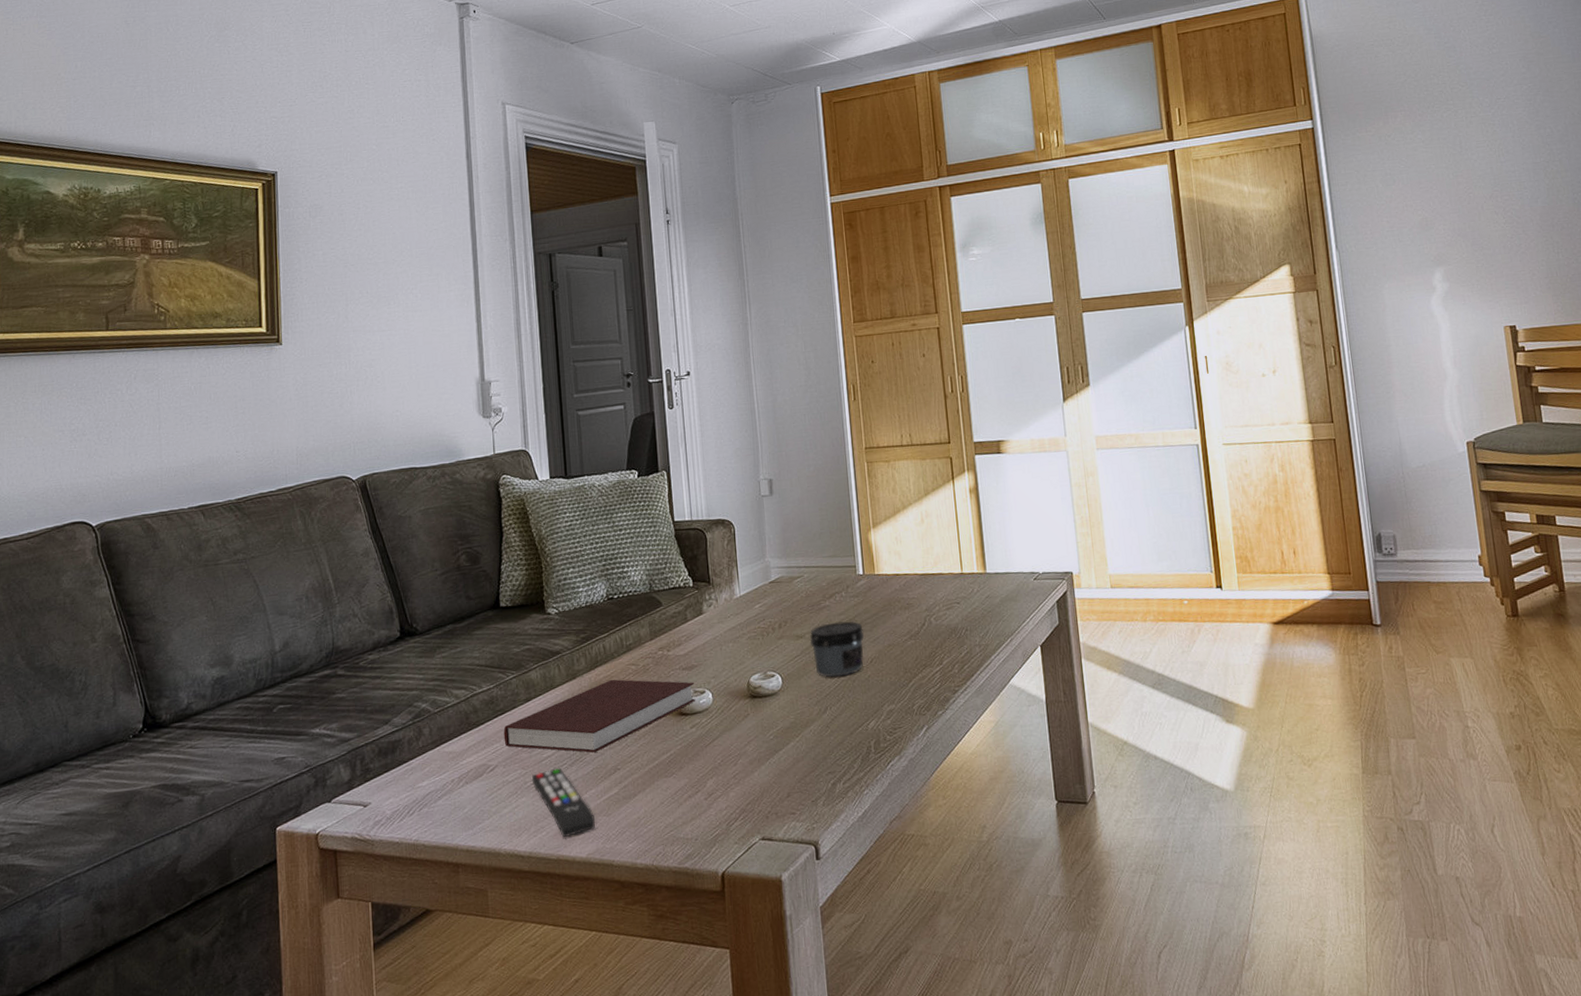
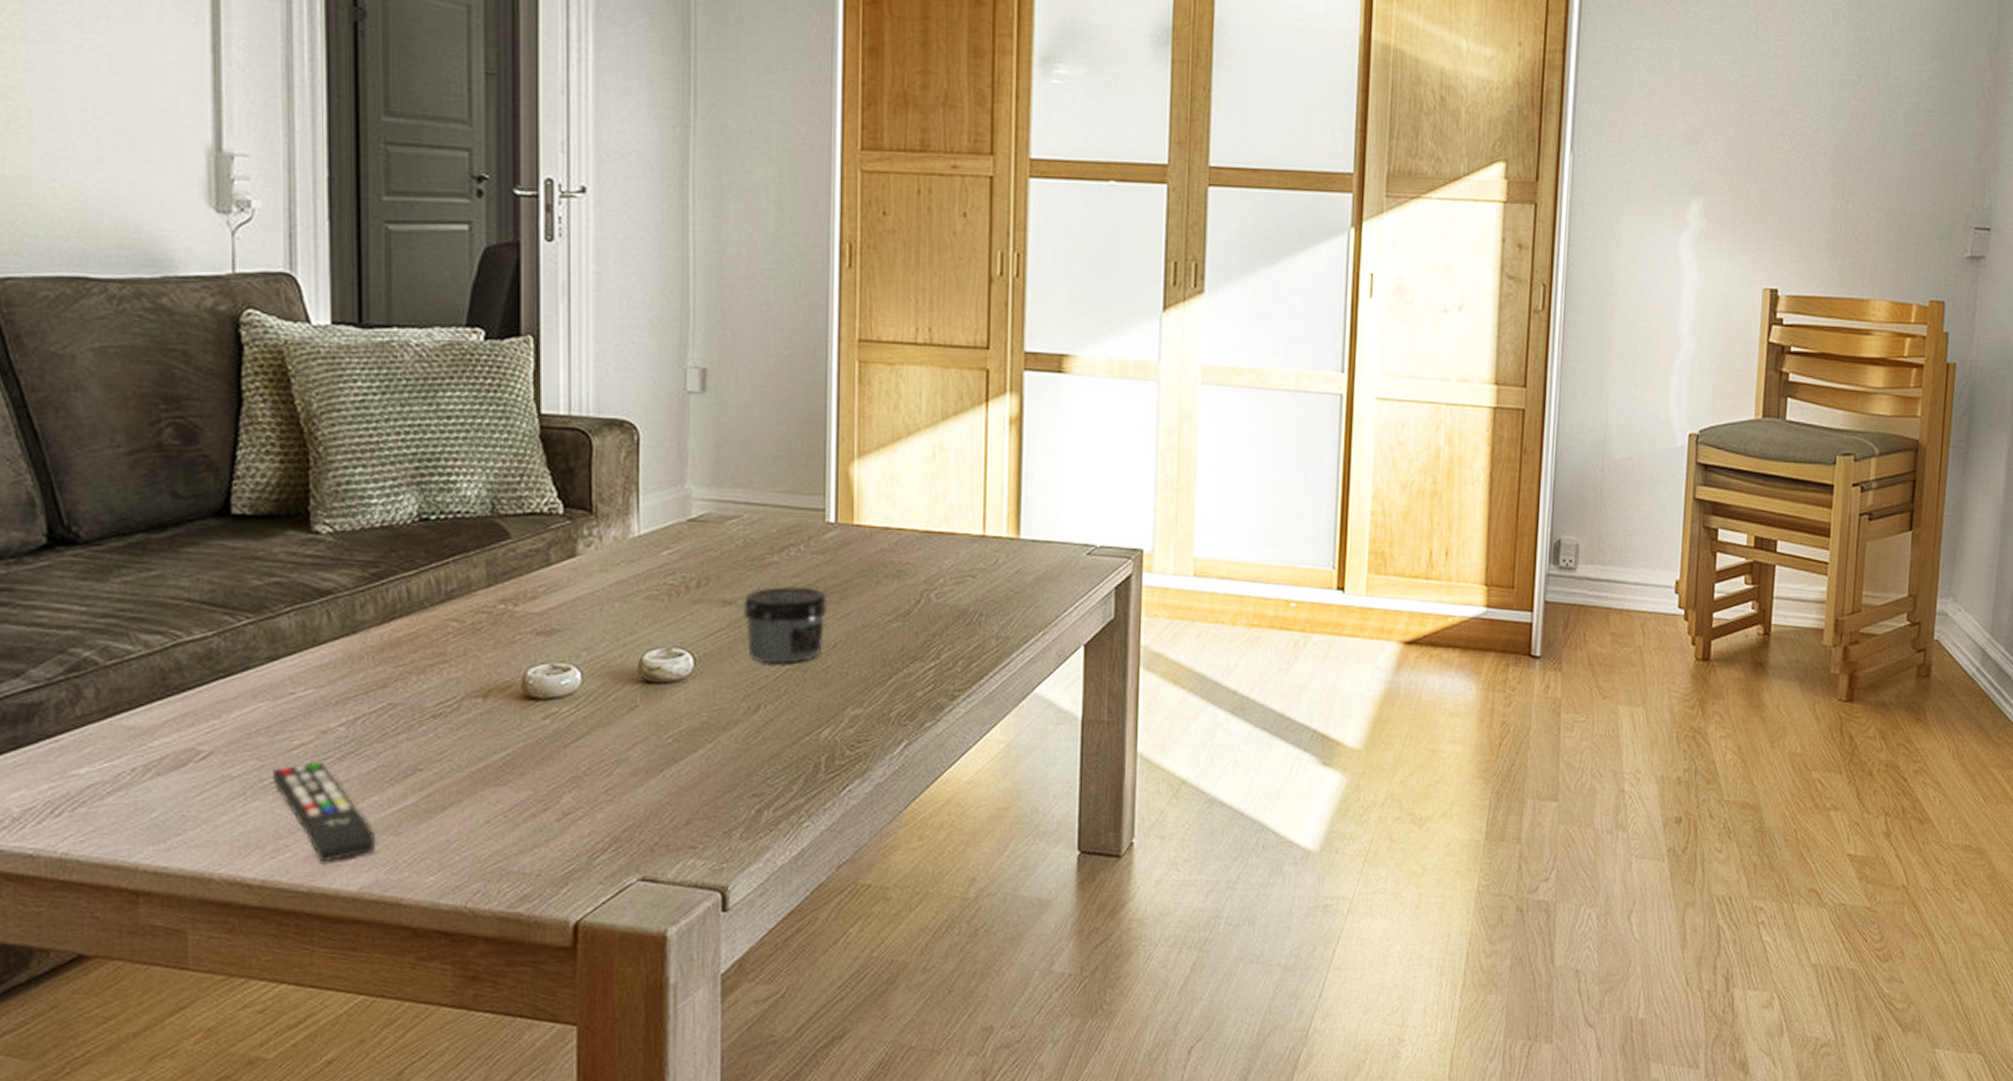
notebook: present [503,679,696,753] -> none [227,639,555,743]

